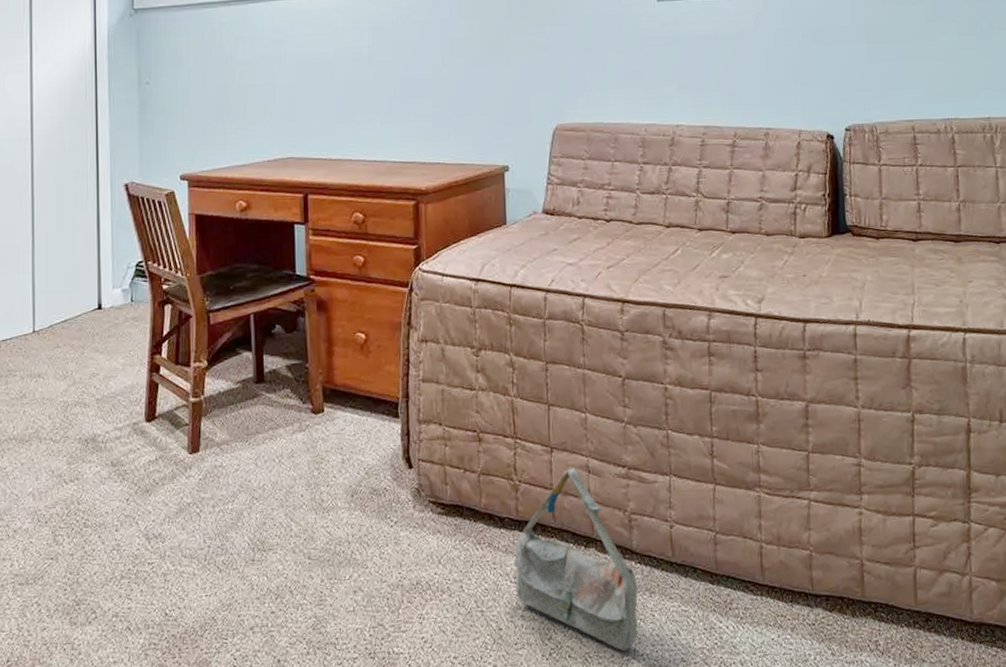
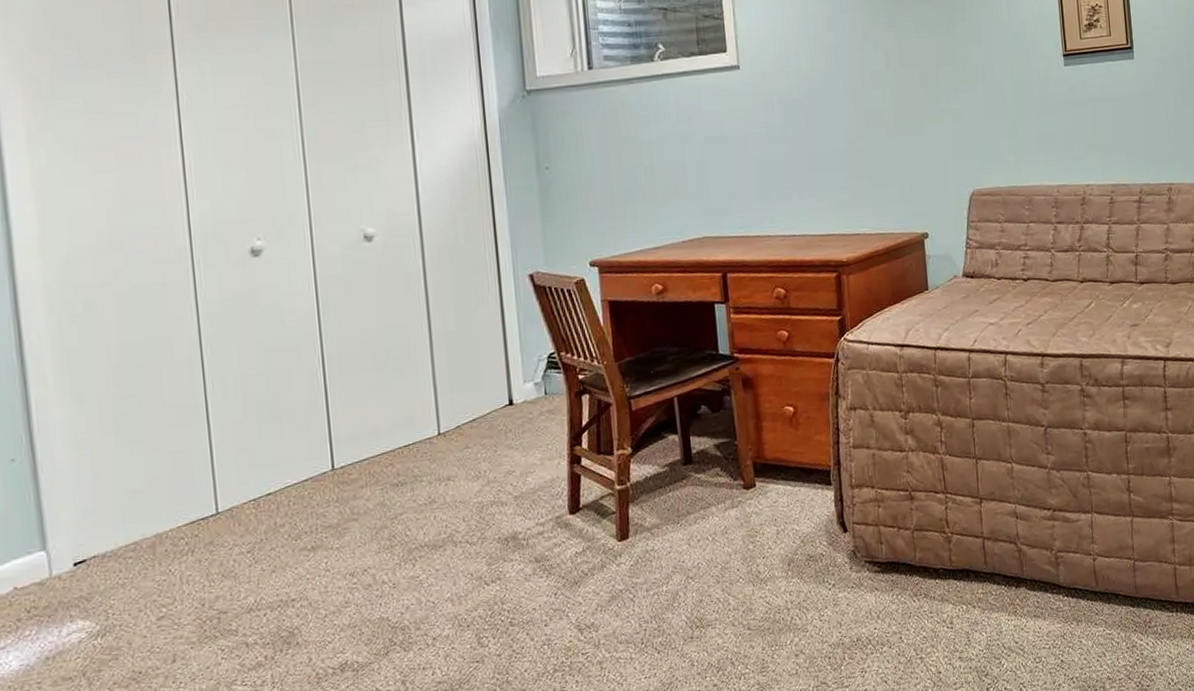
bag: present [513,468,638,652] -> none [949,515,1068,678]

